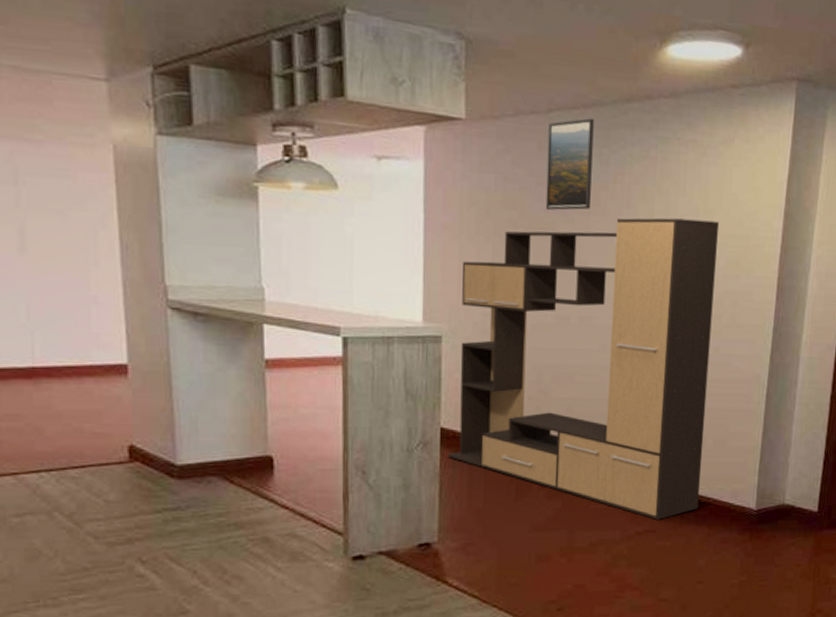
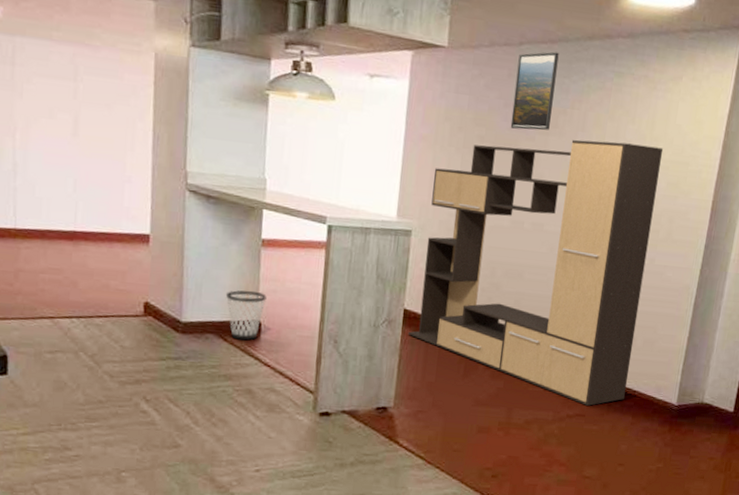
wastebasket: none [227,421,277,481] -> present [225,290,267,341]

